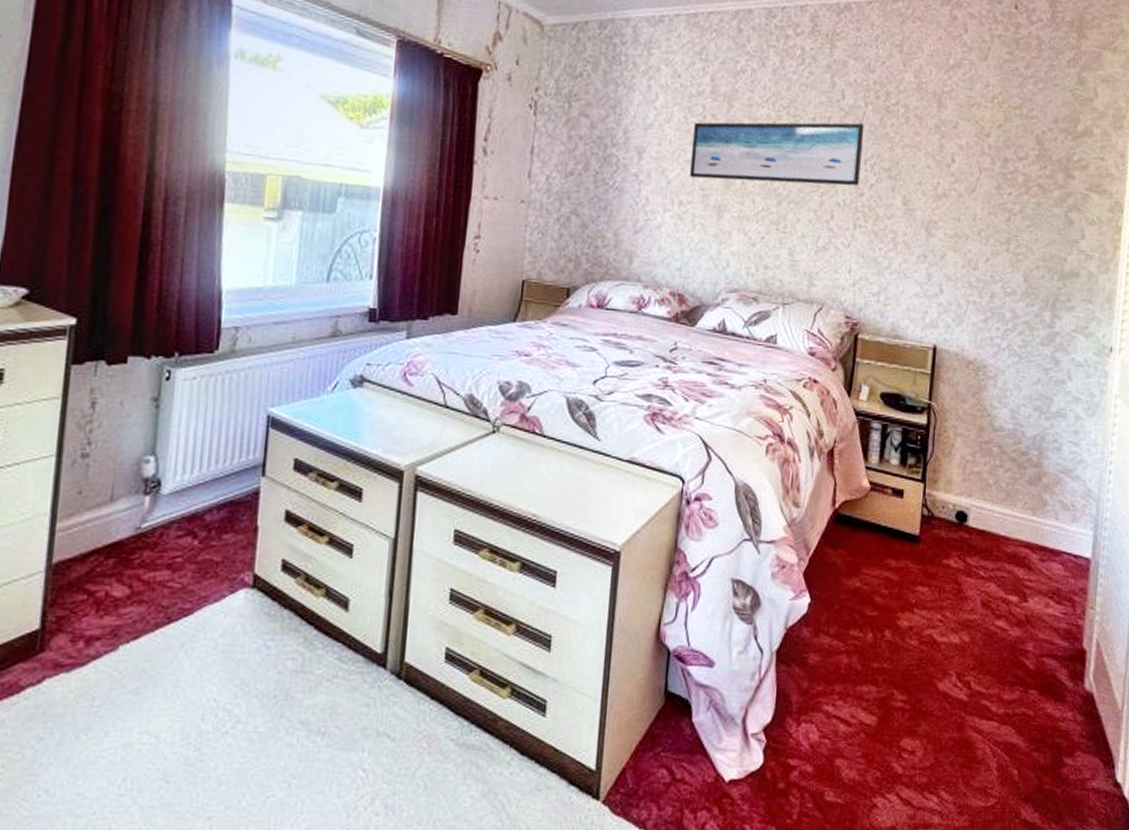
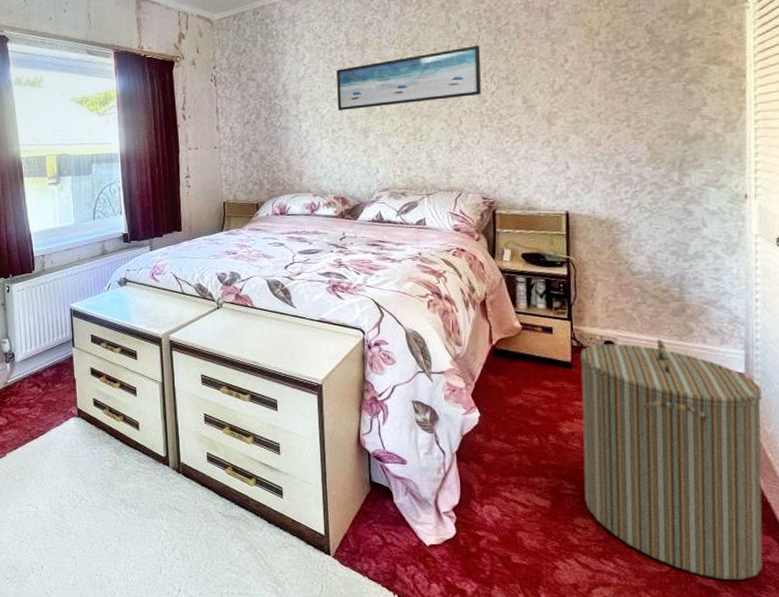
laundry hamper: none [915,512,1105,814] -> present [579,339,763,581]

